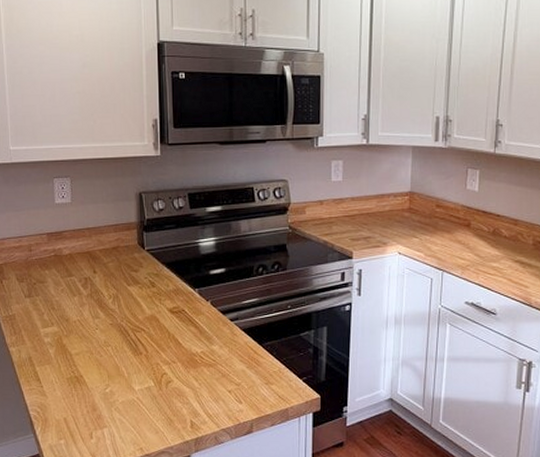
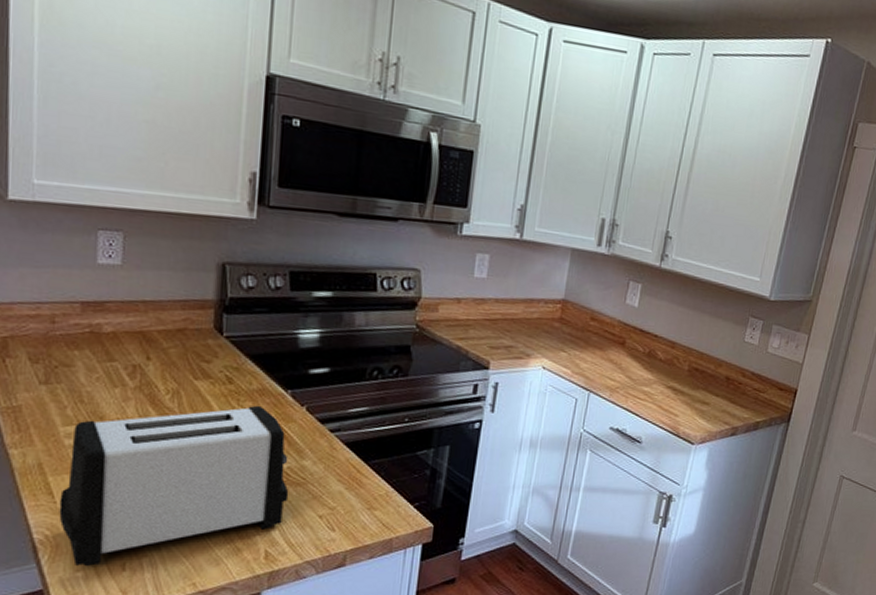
toaster: none [45,302,204,435] -> present [59,405,289,566]

